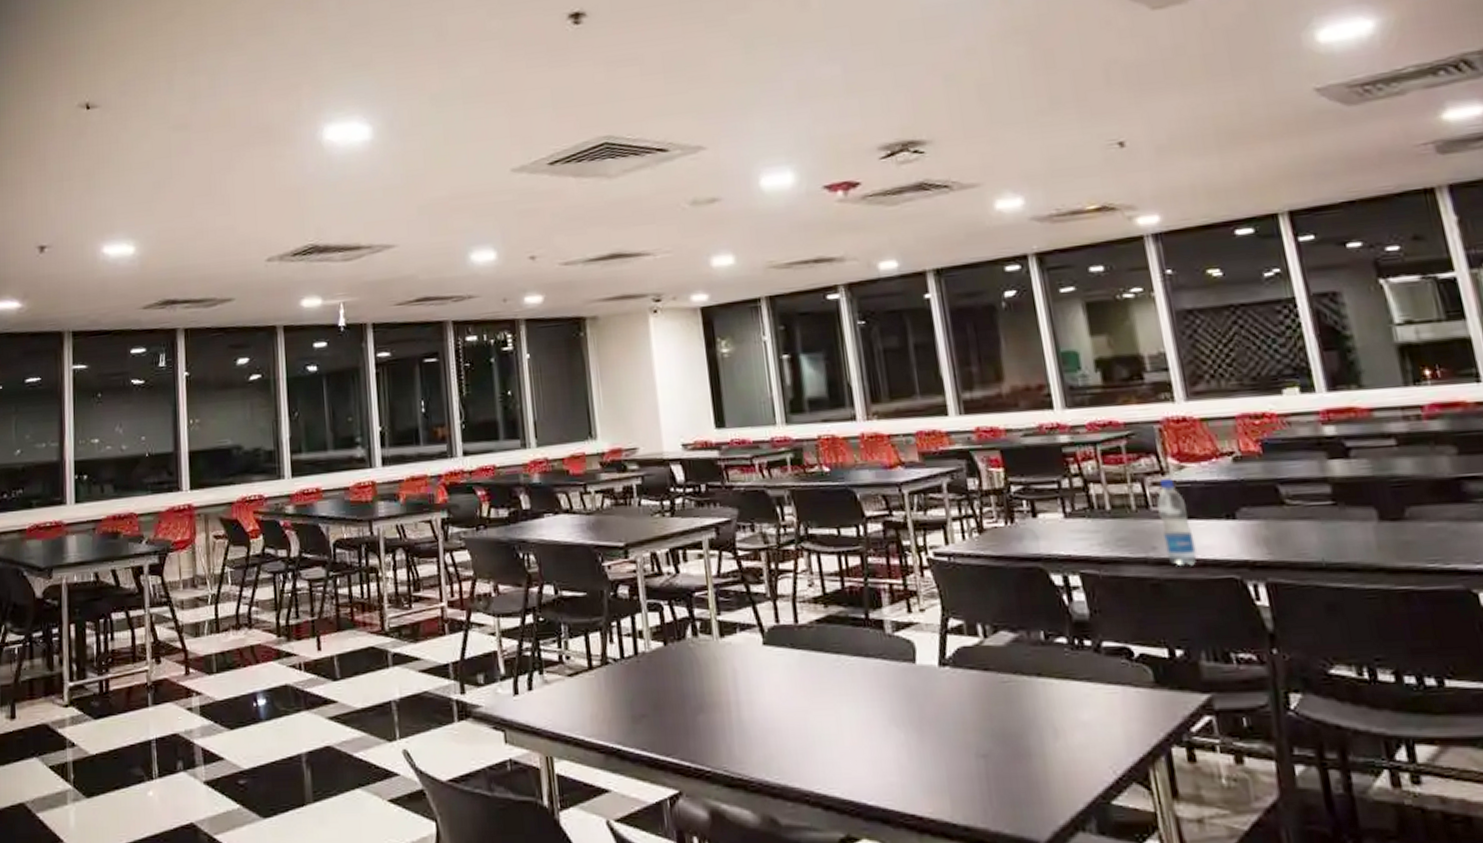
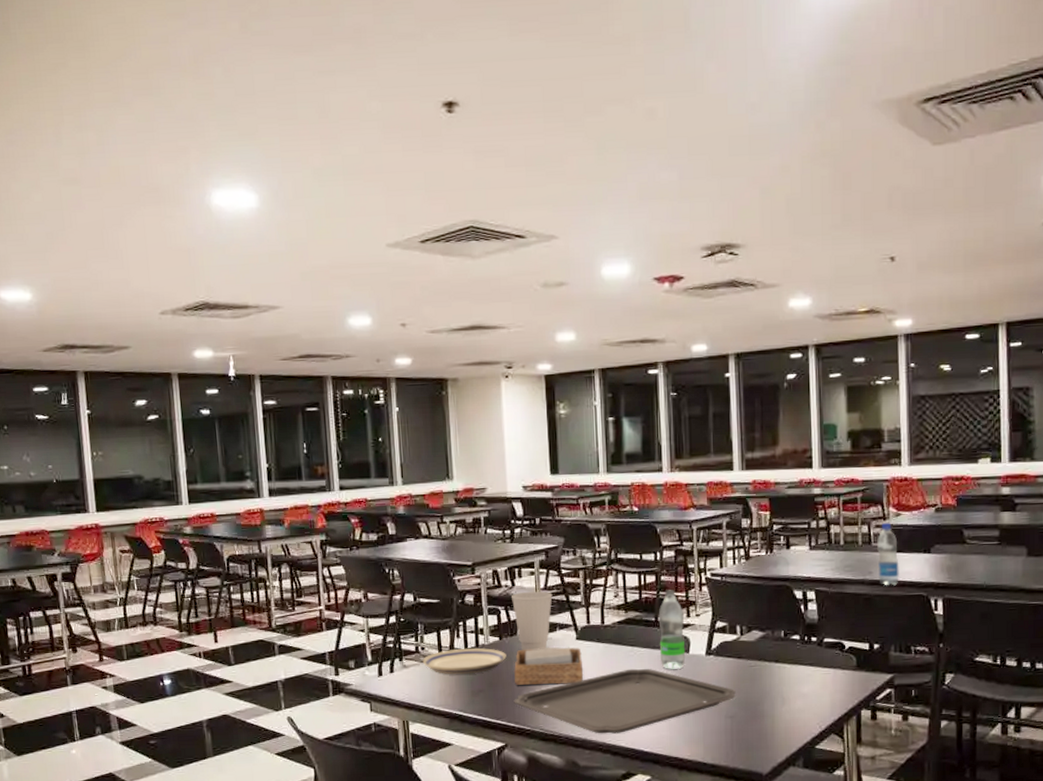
plate: none [567,656,674,694] -> present [422,647,507,675]
cup: none [676,579,729,661] -> present [512,591,553,651]
napkin holder: none [684,655,777,708] -> present [514,647,584,685]
tray: none [687,685,987,779] -> present [514,668,736,734]
bottle: none [868,575,912,686] -> present [658,590,686,669]

